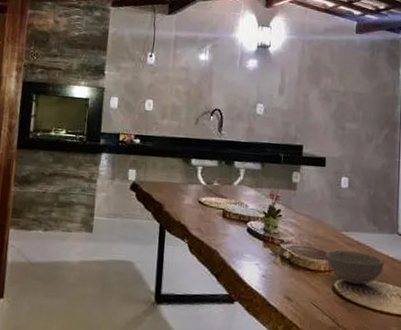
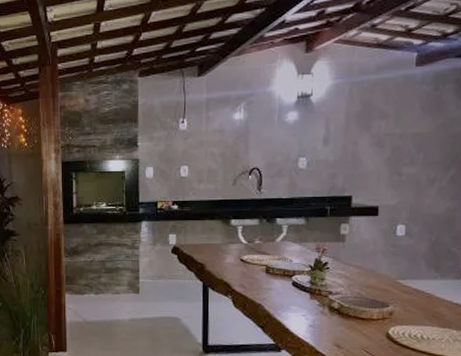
bowl: present [325,250,384,285] -> none [379,298,447,331]

